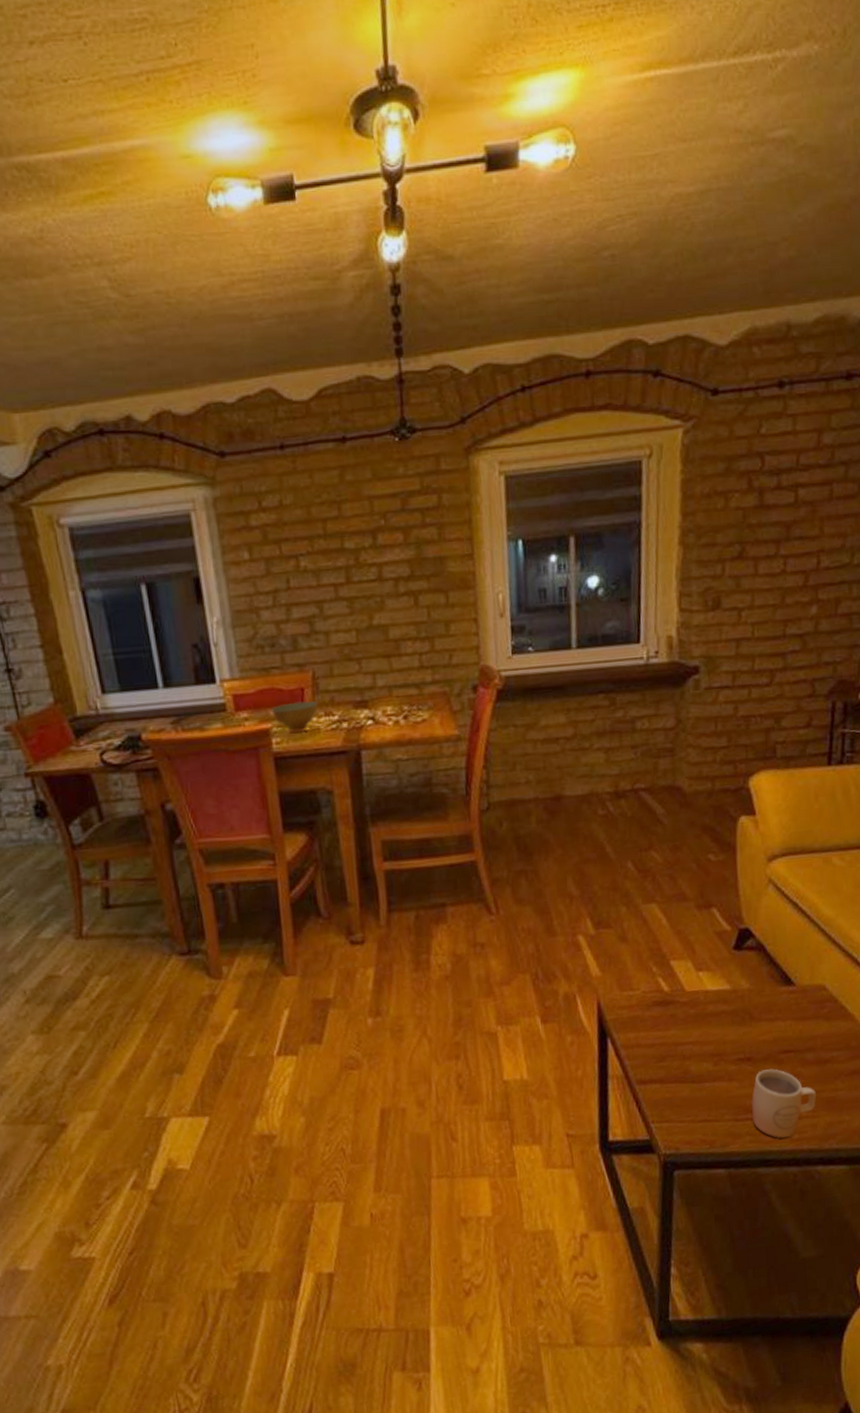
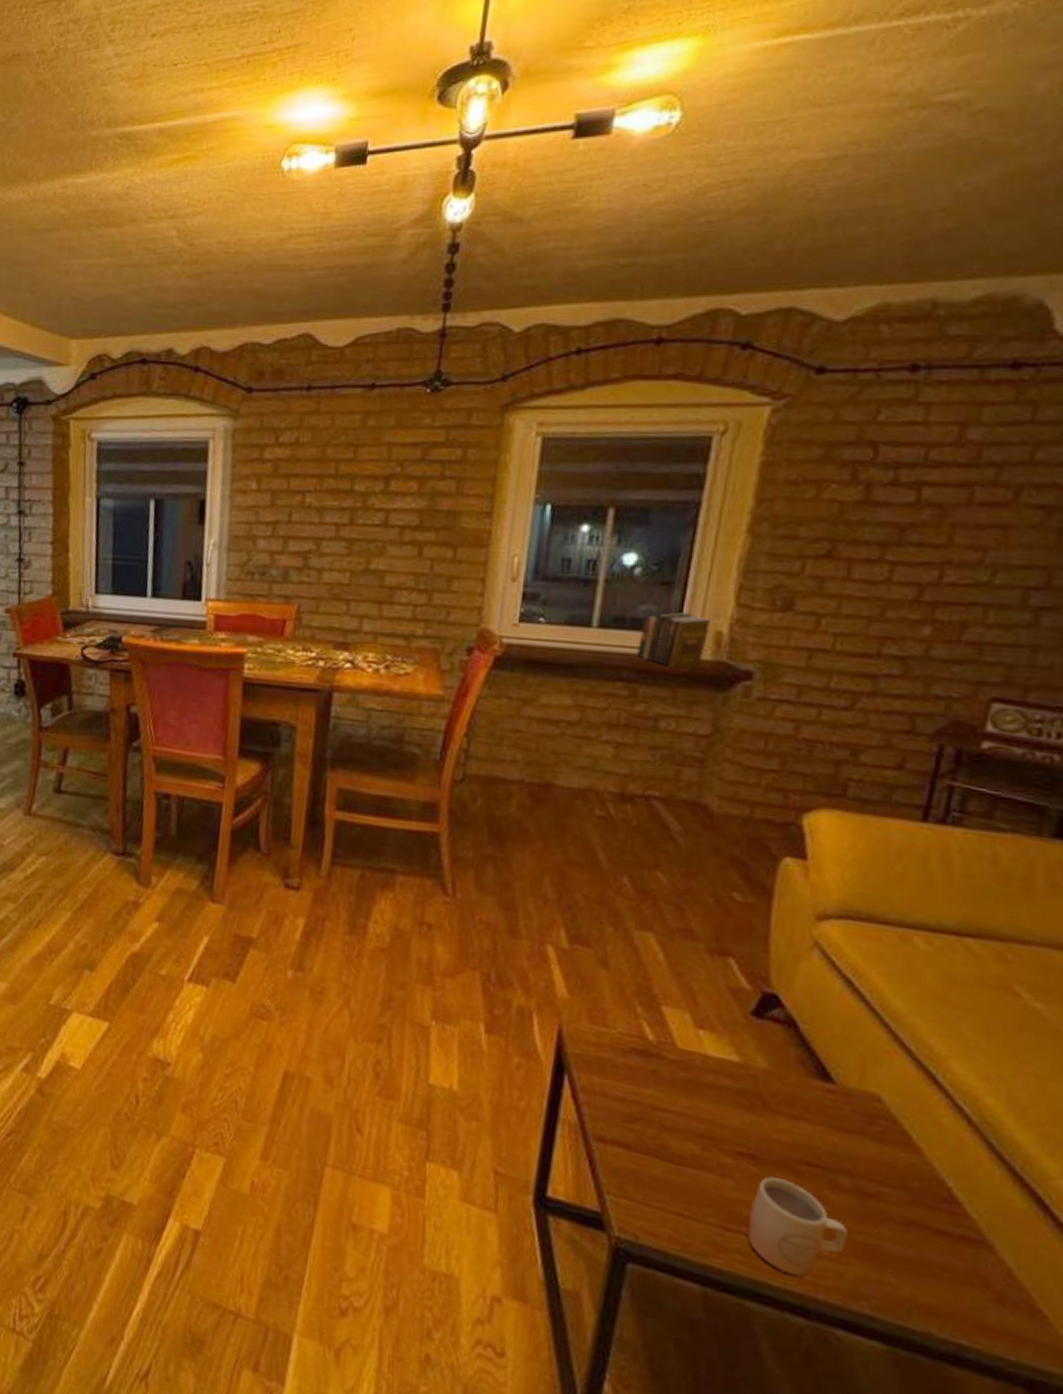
bowl: present [270,701,319,732] -> none [249,632,298,662]
books: none [610,623,663,675] -> present [637,612,711,669]

